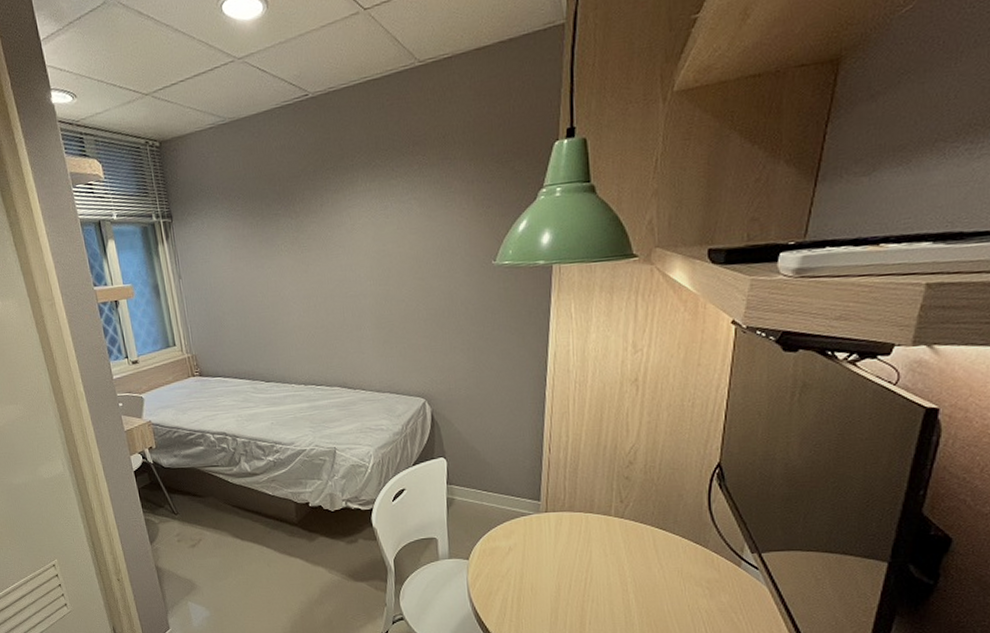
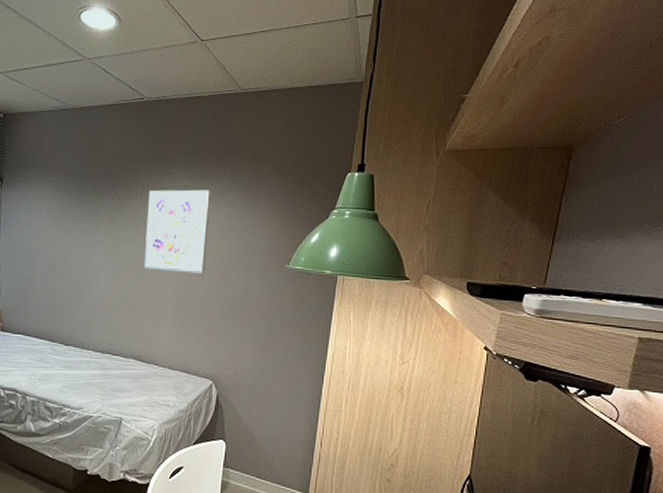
wall art: none [329,189,403,290] -> present [144,189,211,274]

